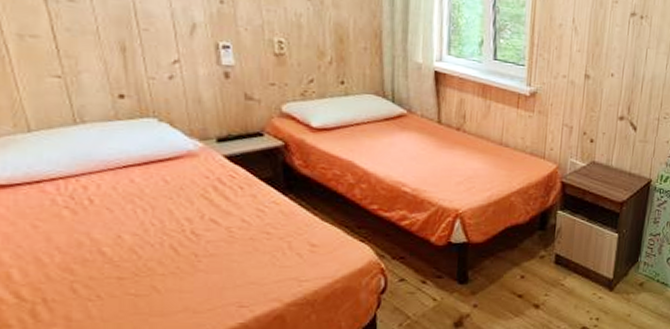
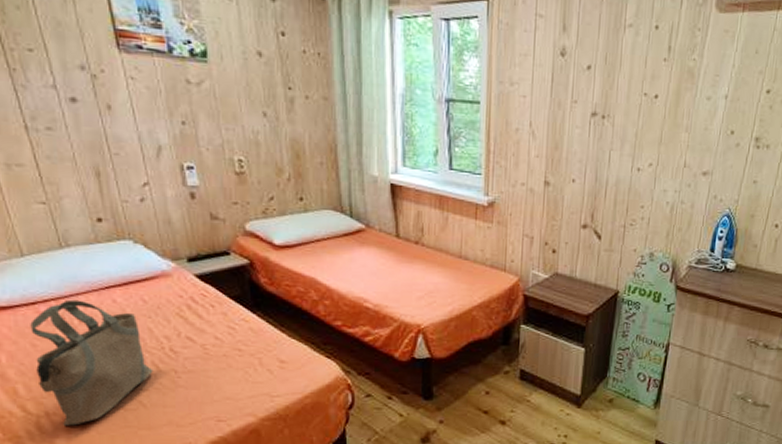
tote bag: none [32,178,171,313] -> present [30,299,153,426]

